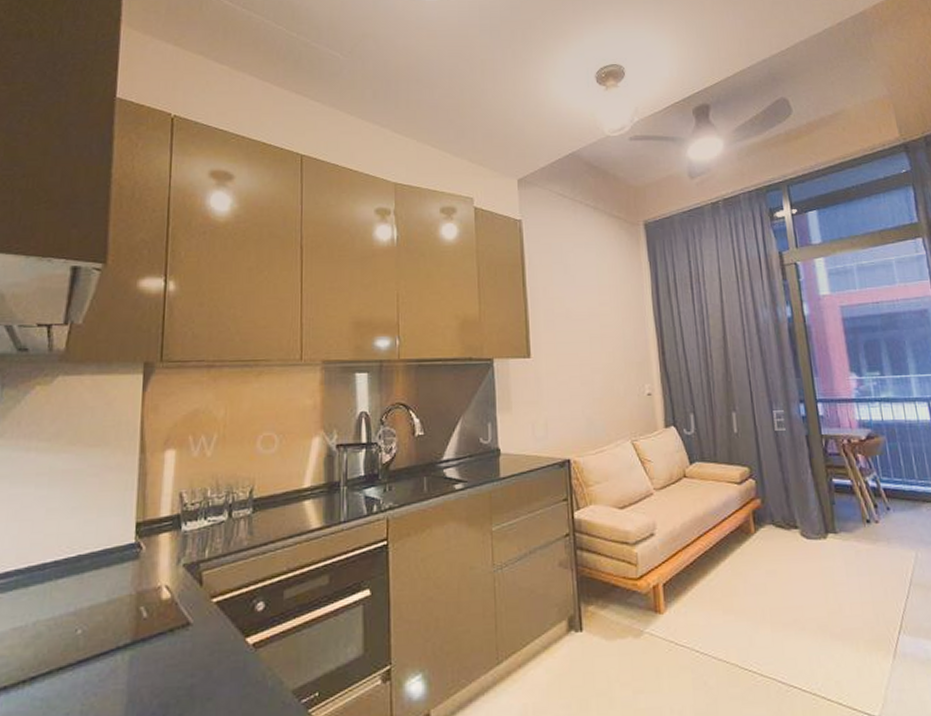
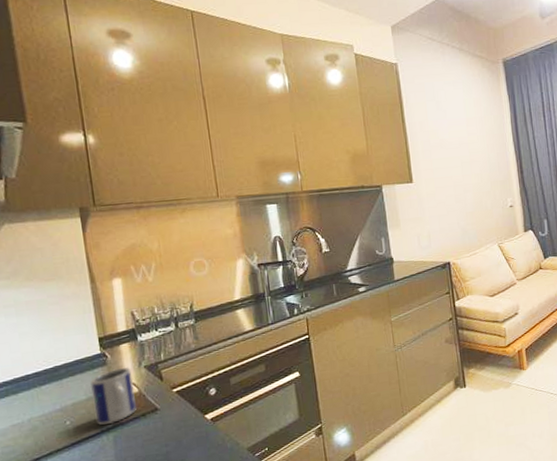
mug: none [113,563,167,640] -> present [90,366,136,426]

